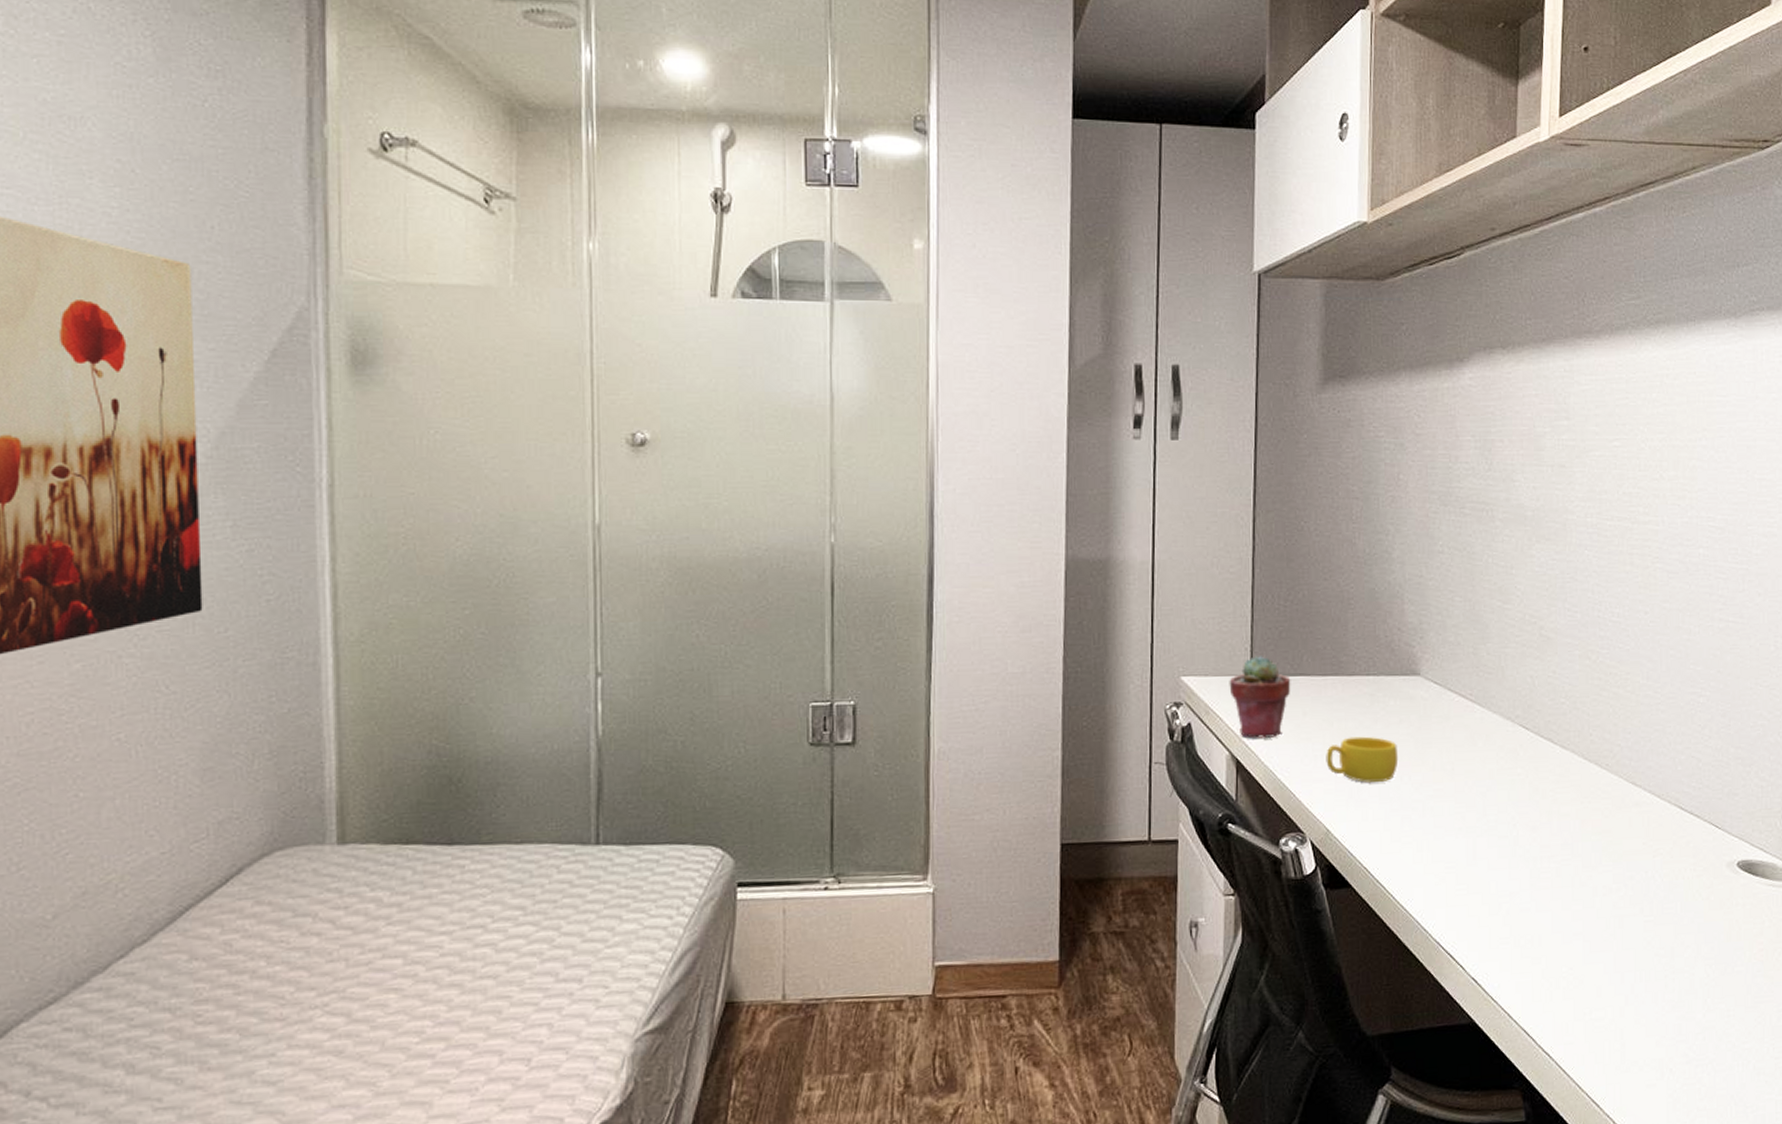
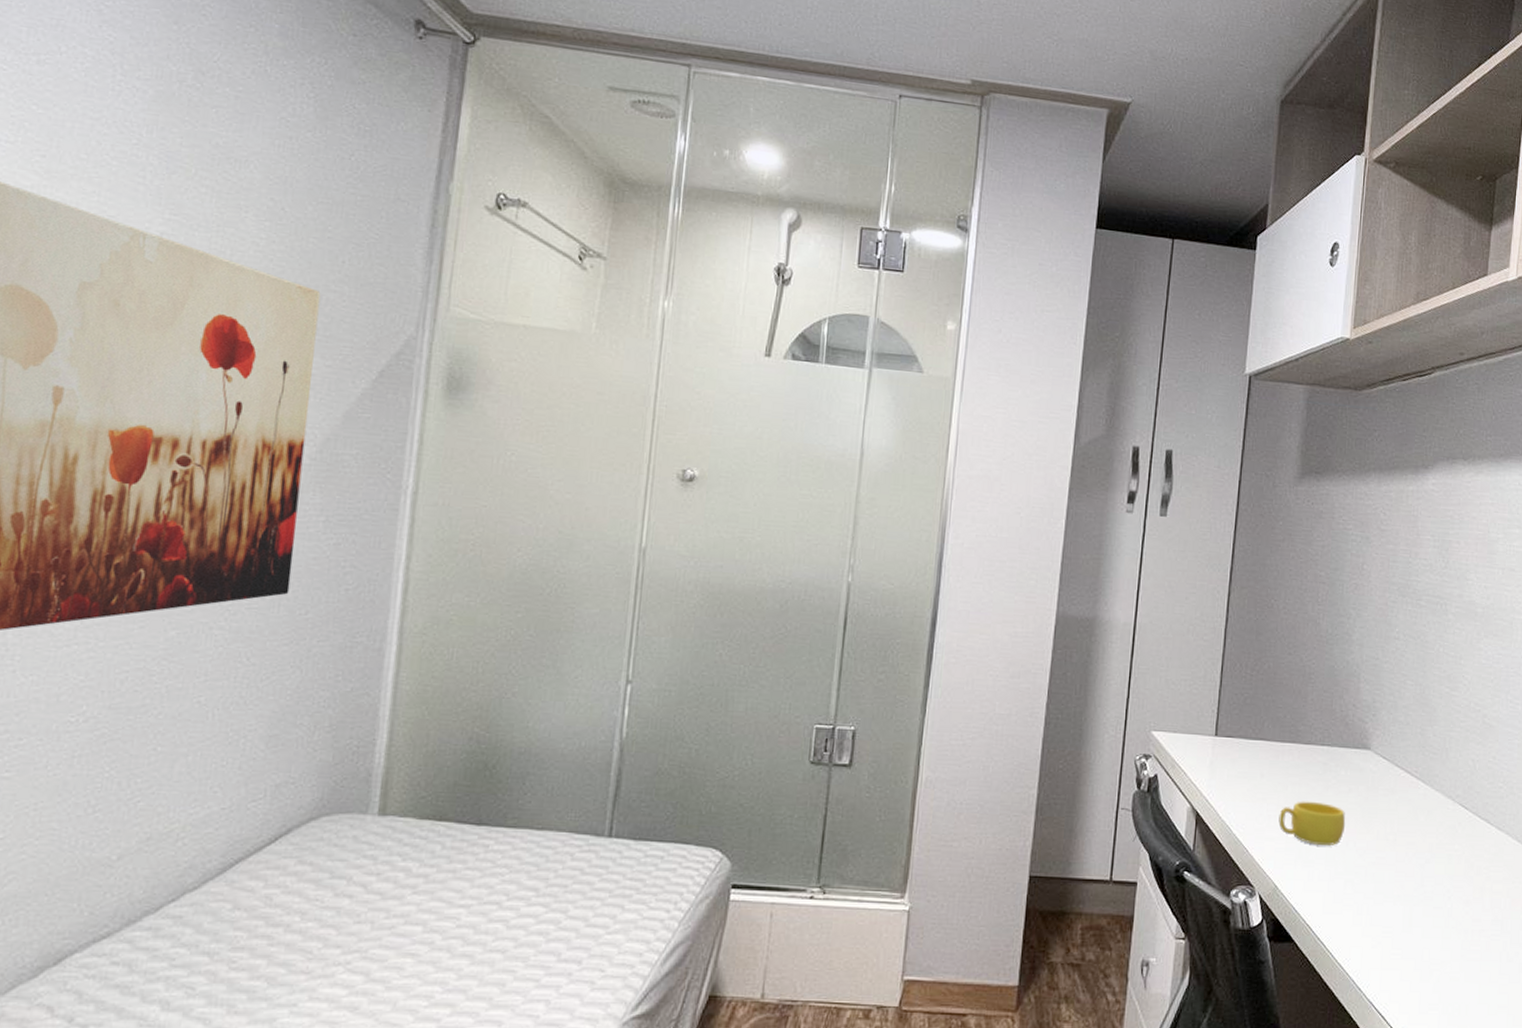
potted succulent: present [1229,656,1291,739] -> none [1195,718,1252,796]

